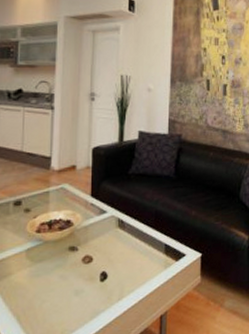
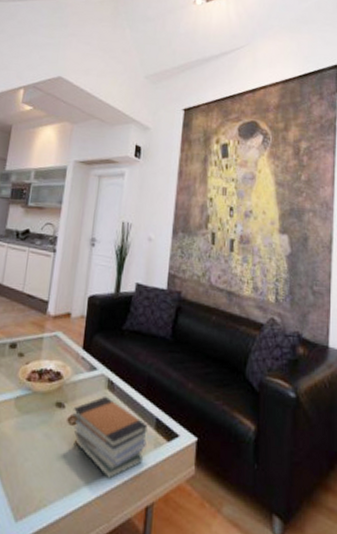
book stack: none [86,233,158,301] -> present [72,396,148,479]

